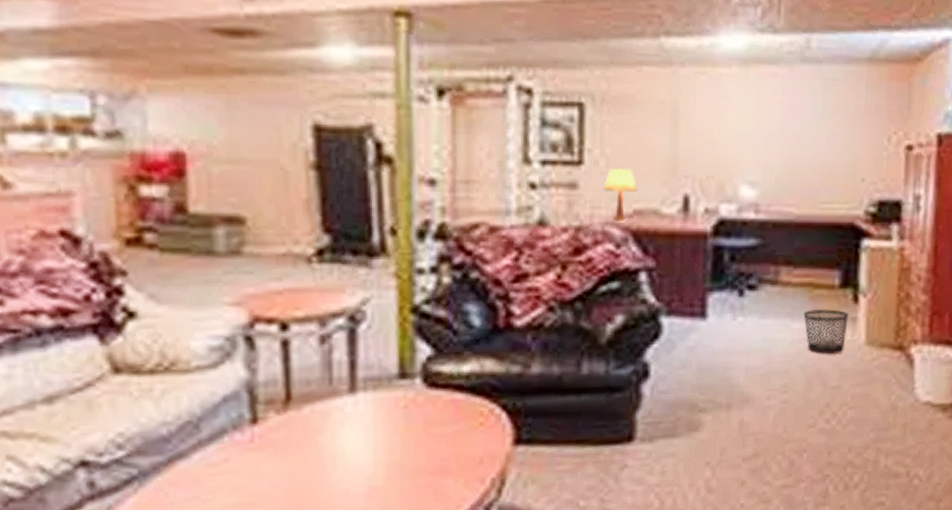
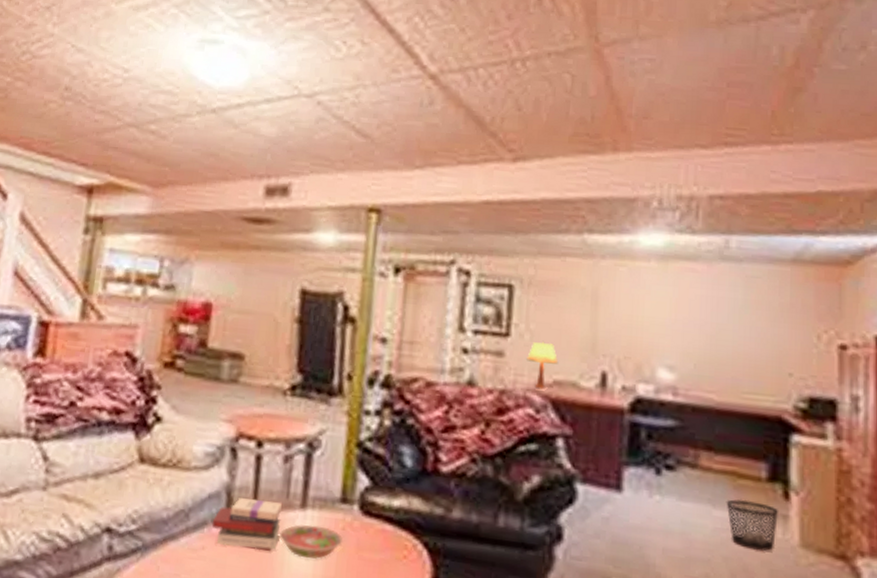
books: none [233,390,328,453] -> present [211,497,283,551]
bowl: none [326,409,407,448] -> present [279,525,343,559]

